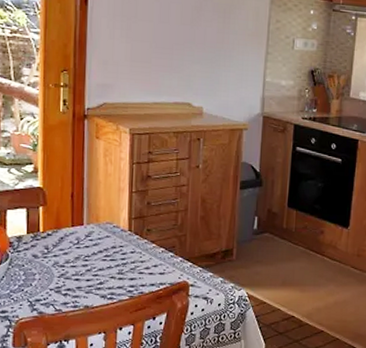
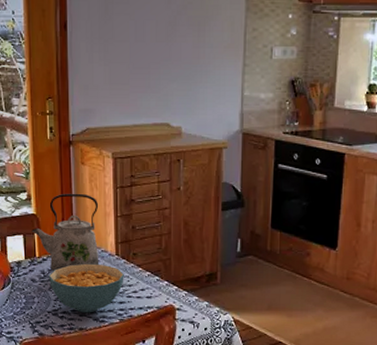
kettle: none [36,167,113,248] -> present [31,193,99,272]
cereal bowl: none [52,239,137,290] -> present [48,263,124,313]

